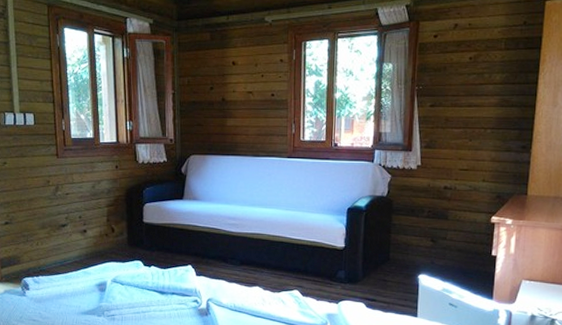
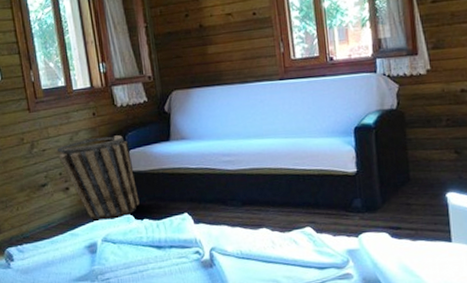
basket: none [79,188,149,263] -> present [57,135,140,221]

